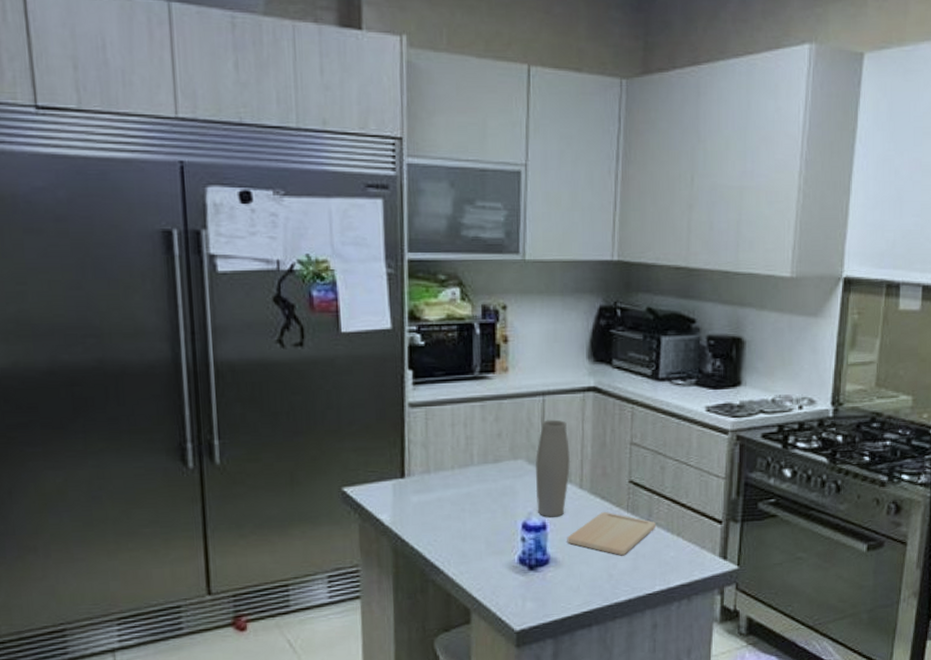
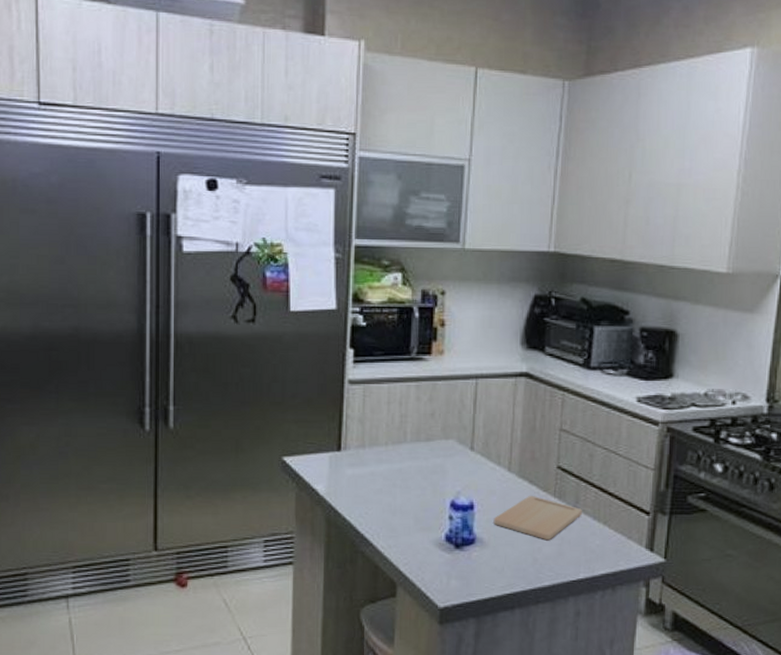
vase: present [535,419,571,517] -> none [465,402,501,498]

